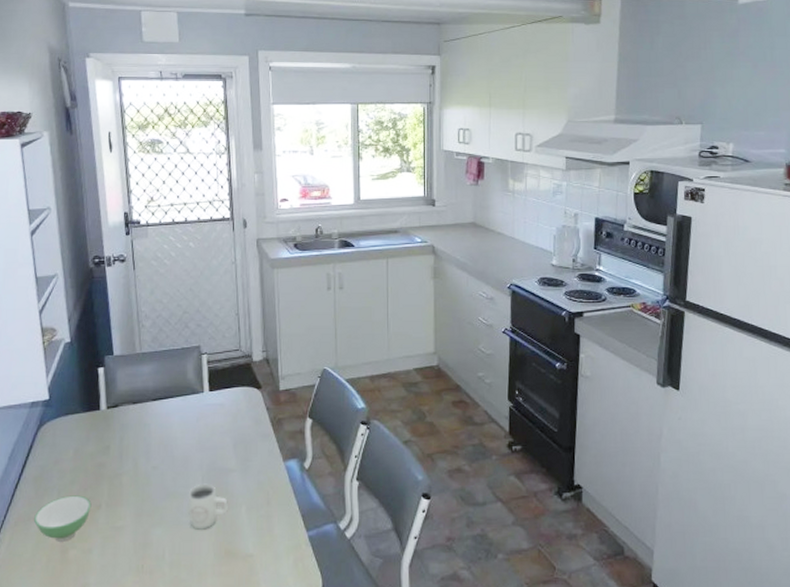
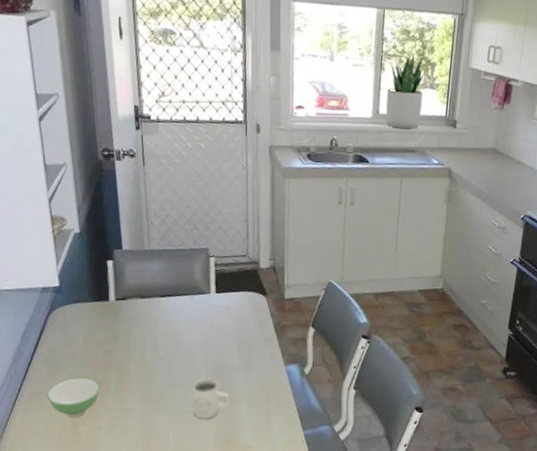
planter: none [366,142,402,212] -> present [386,54,426,130]

